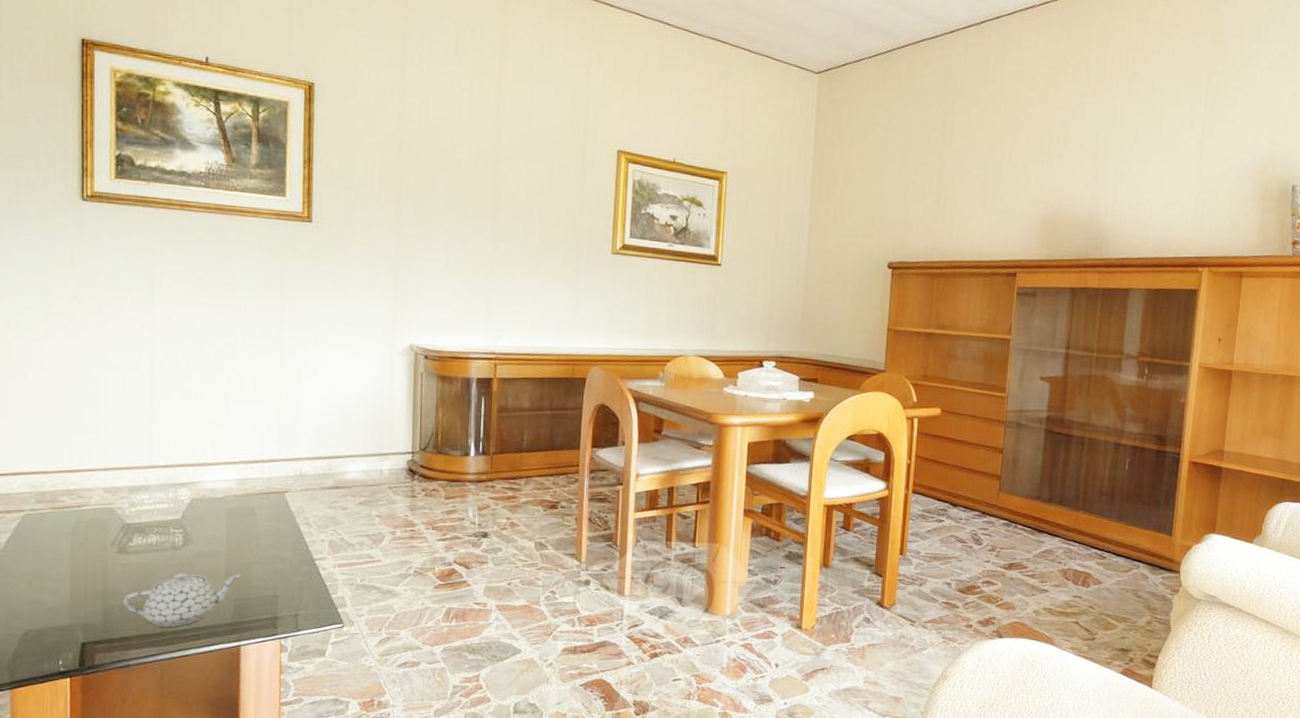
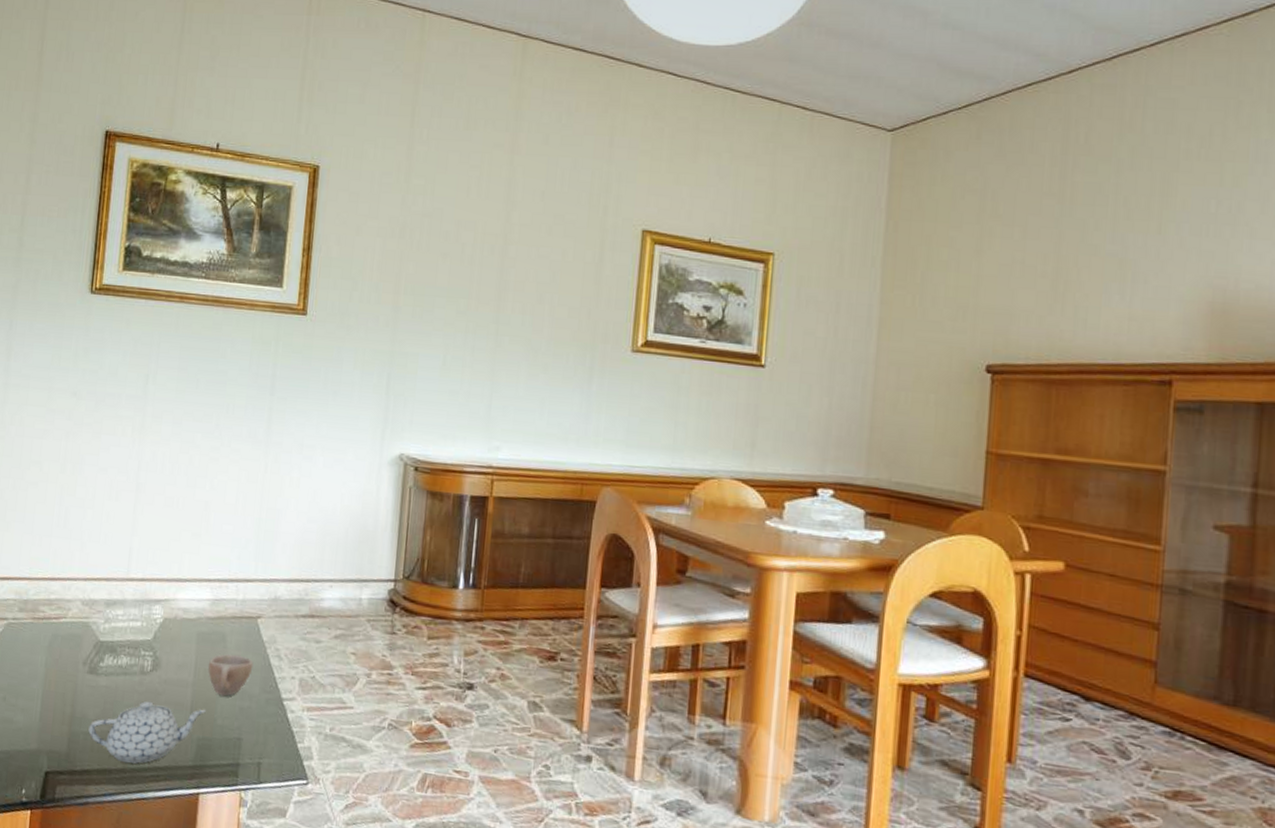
cup: none [239,525,284,562] -> present [208,654,254,697]

